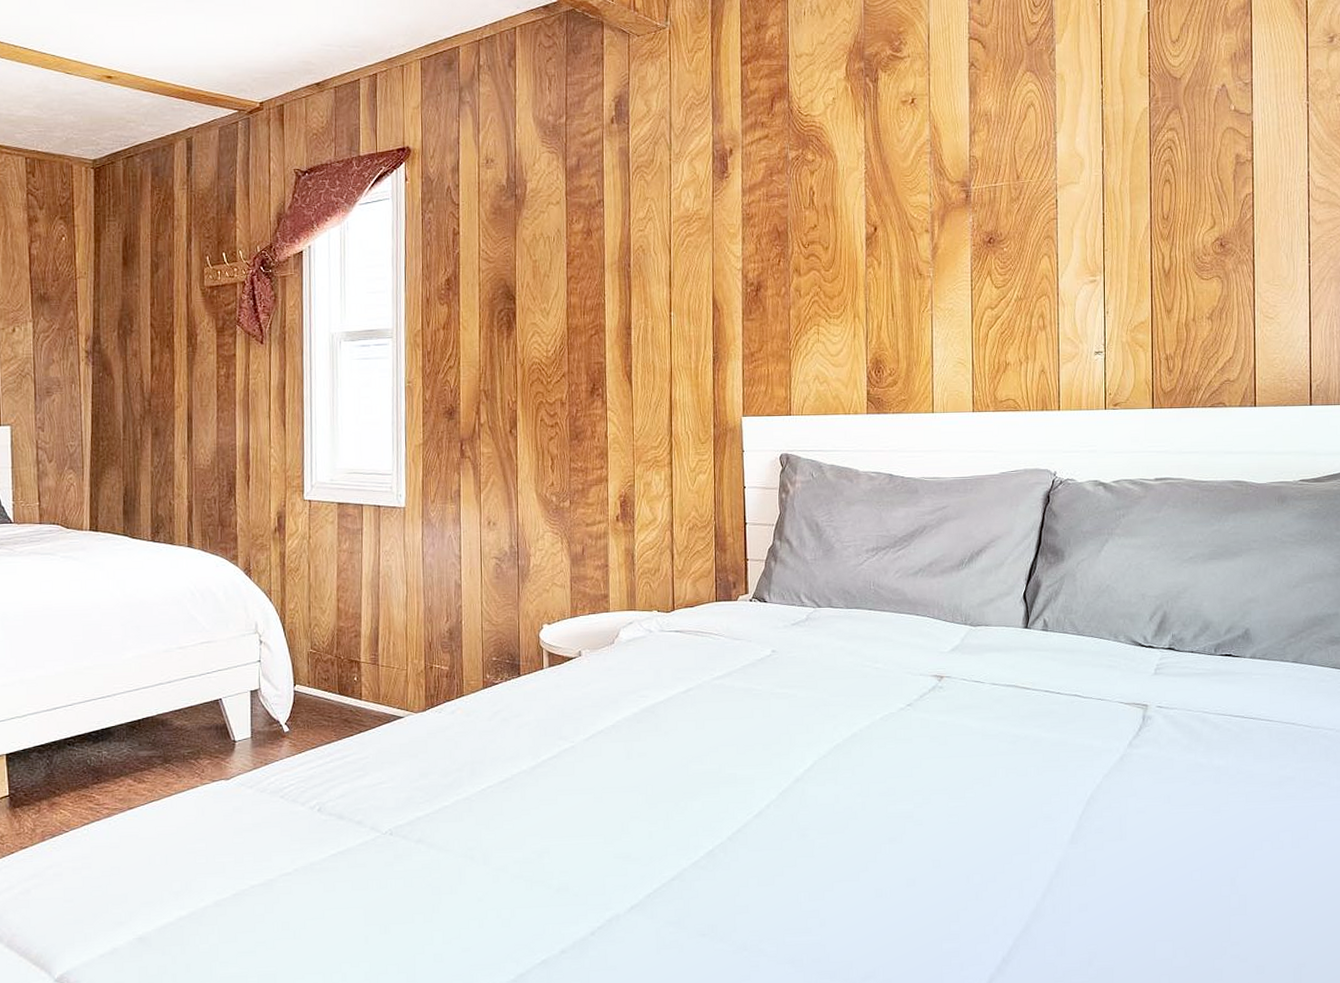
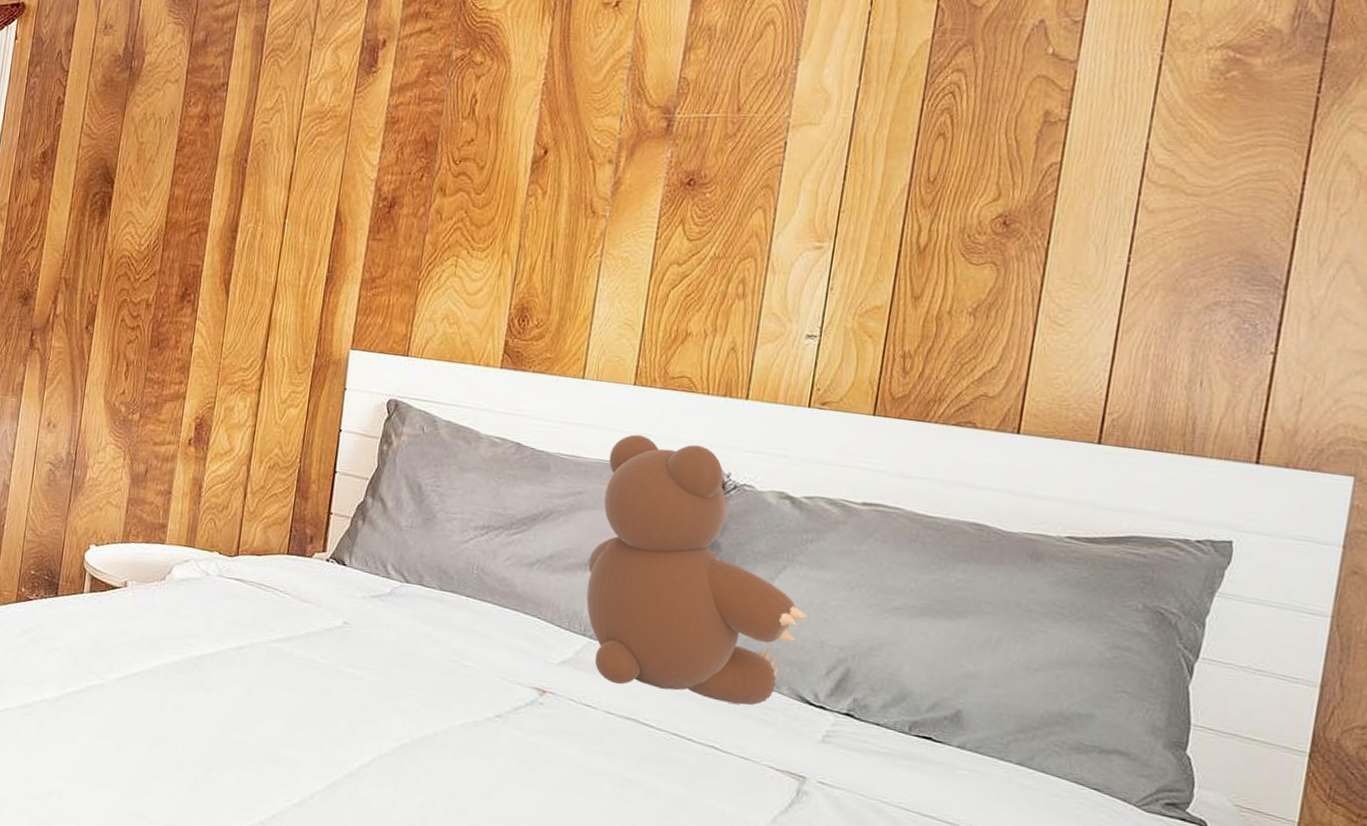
teddy bear: none [960,452,1131,660] -> present [586,434,809,706]

